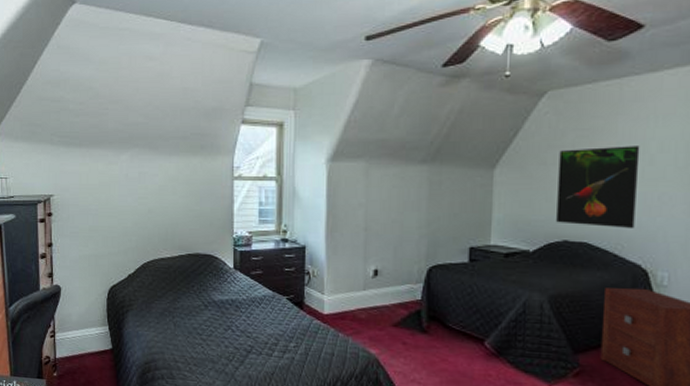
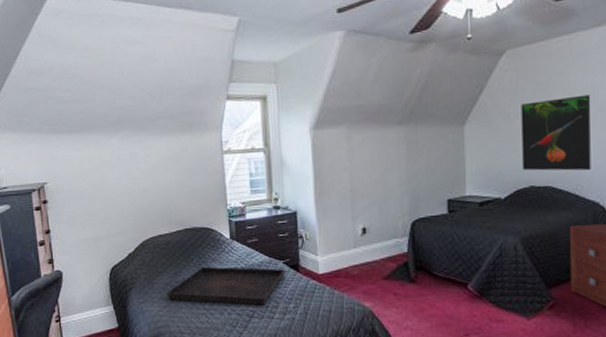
serving tray: none [163,295,289,342] -> present [166,266,286,306]

